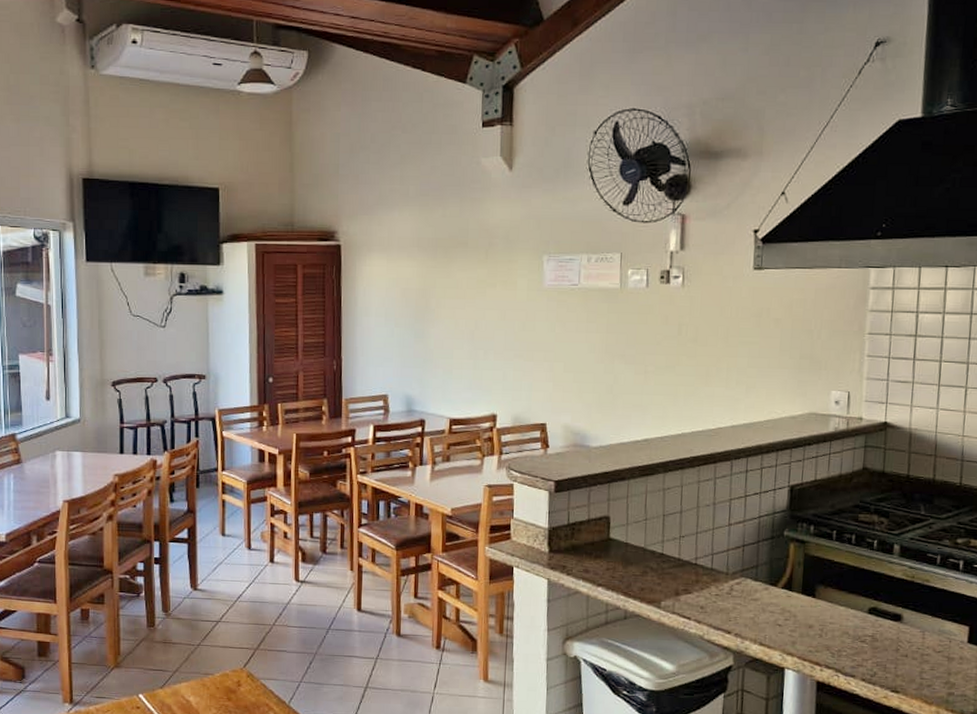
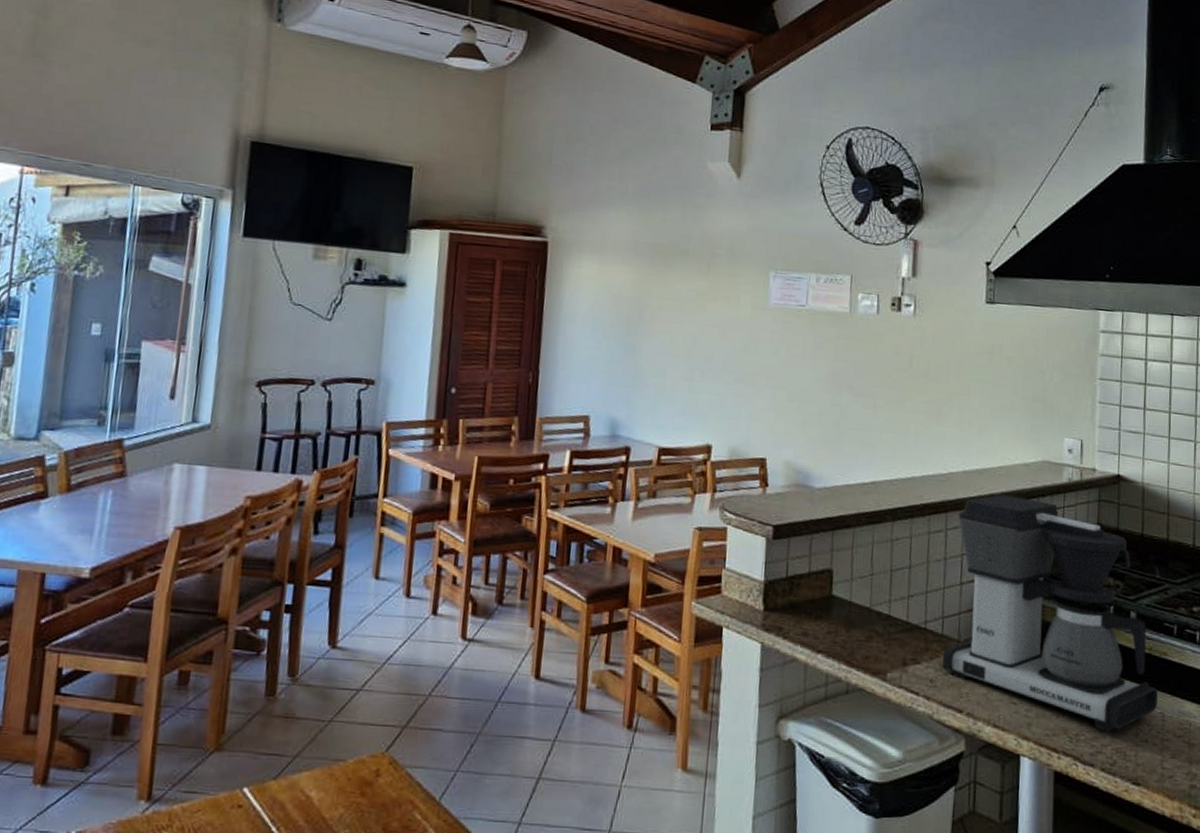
coffee maker: none [712,445,919,649] -> present [942,495,1159,732]

